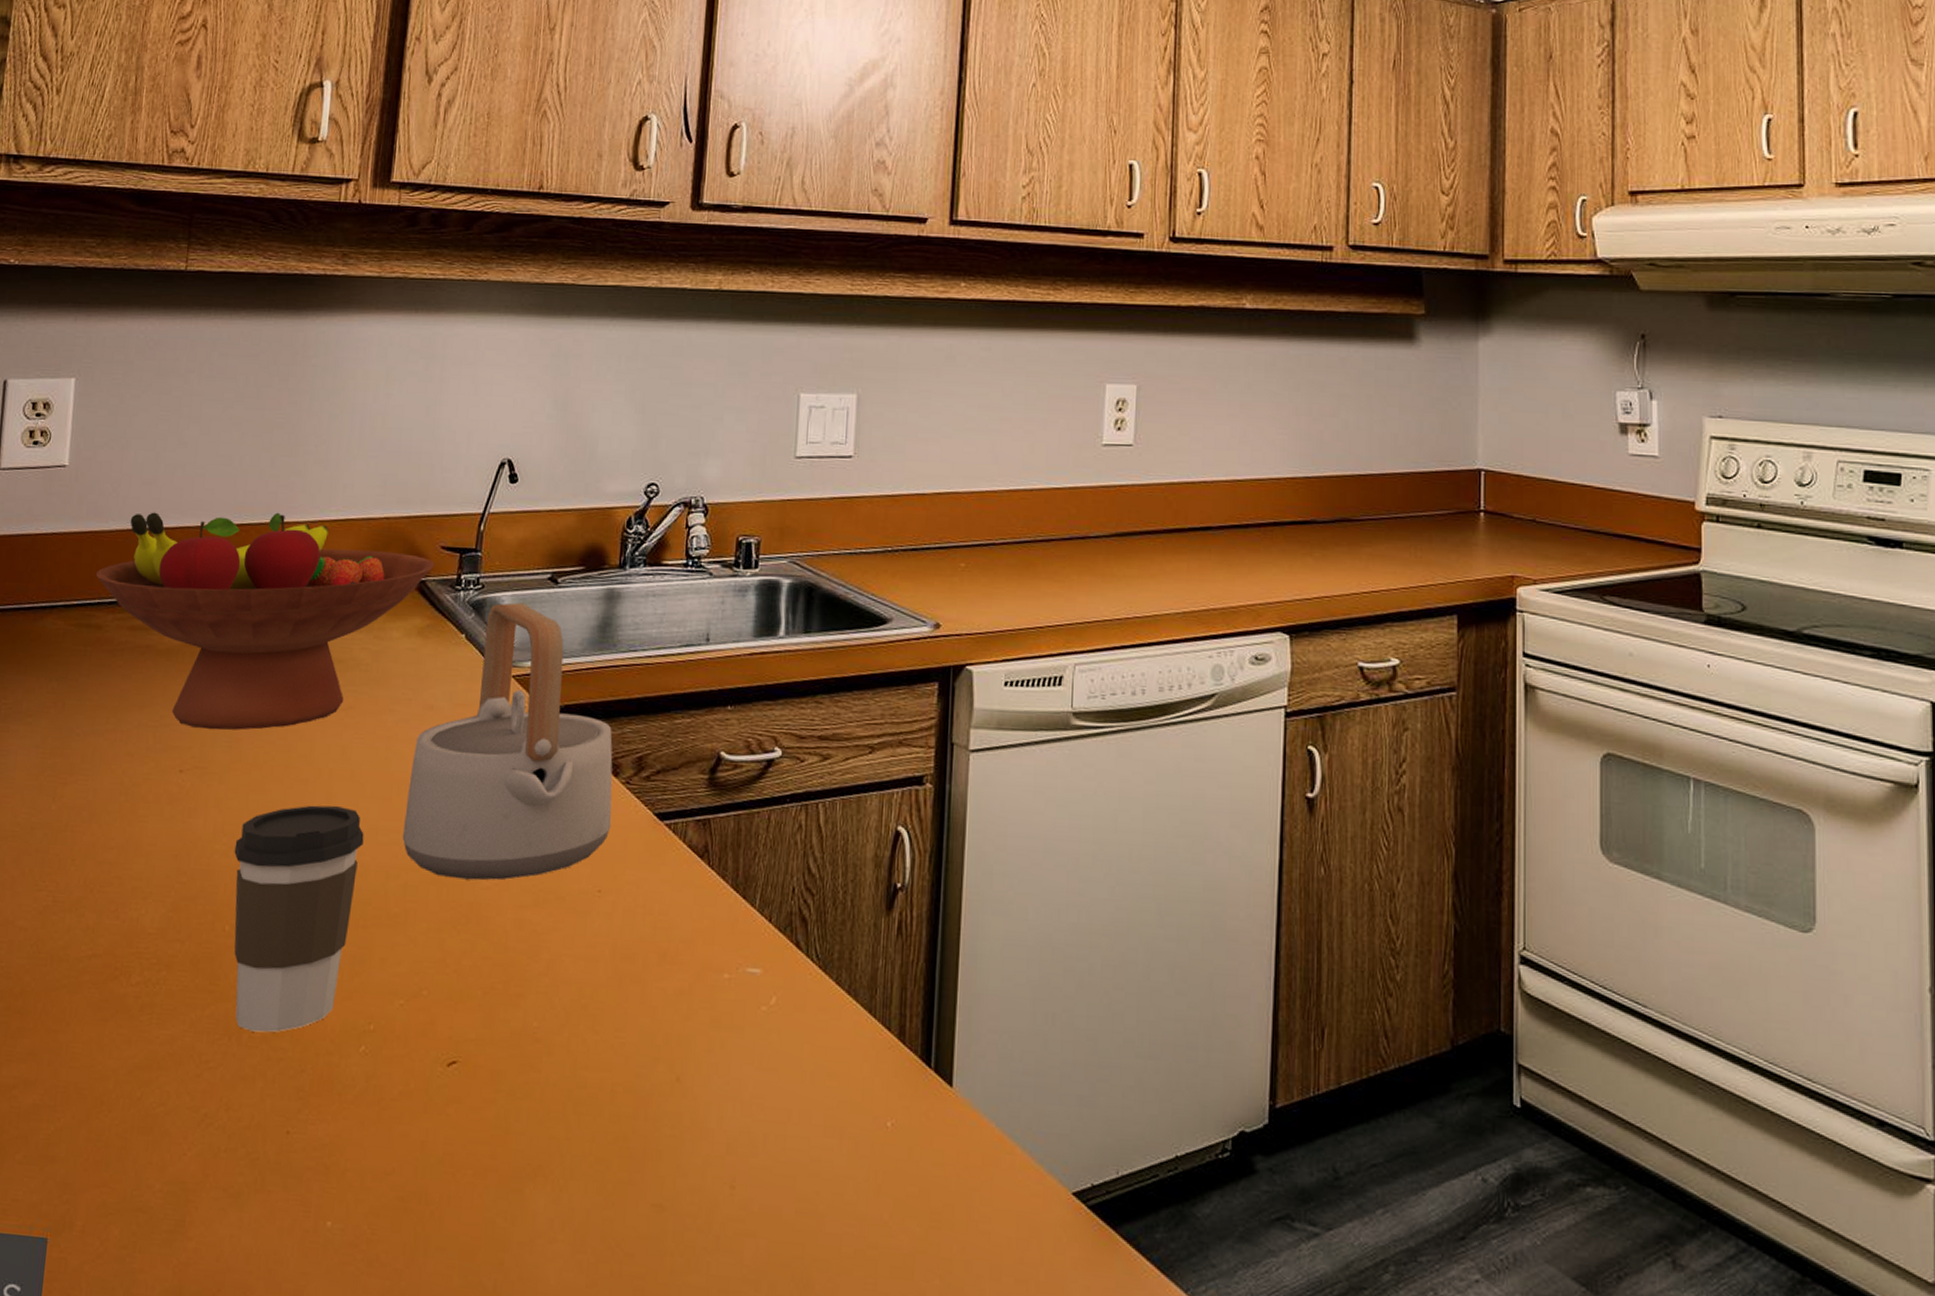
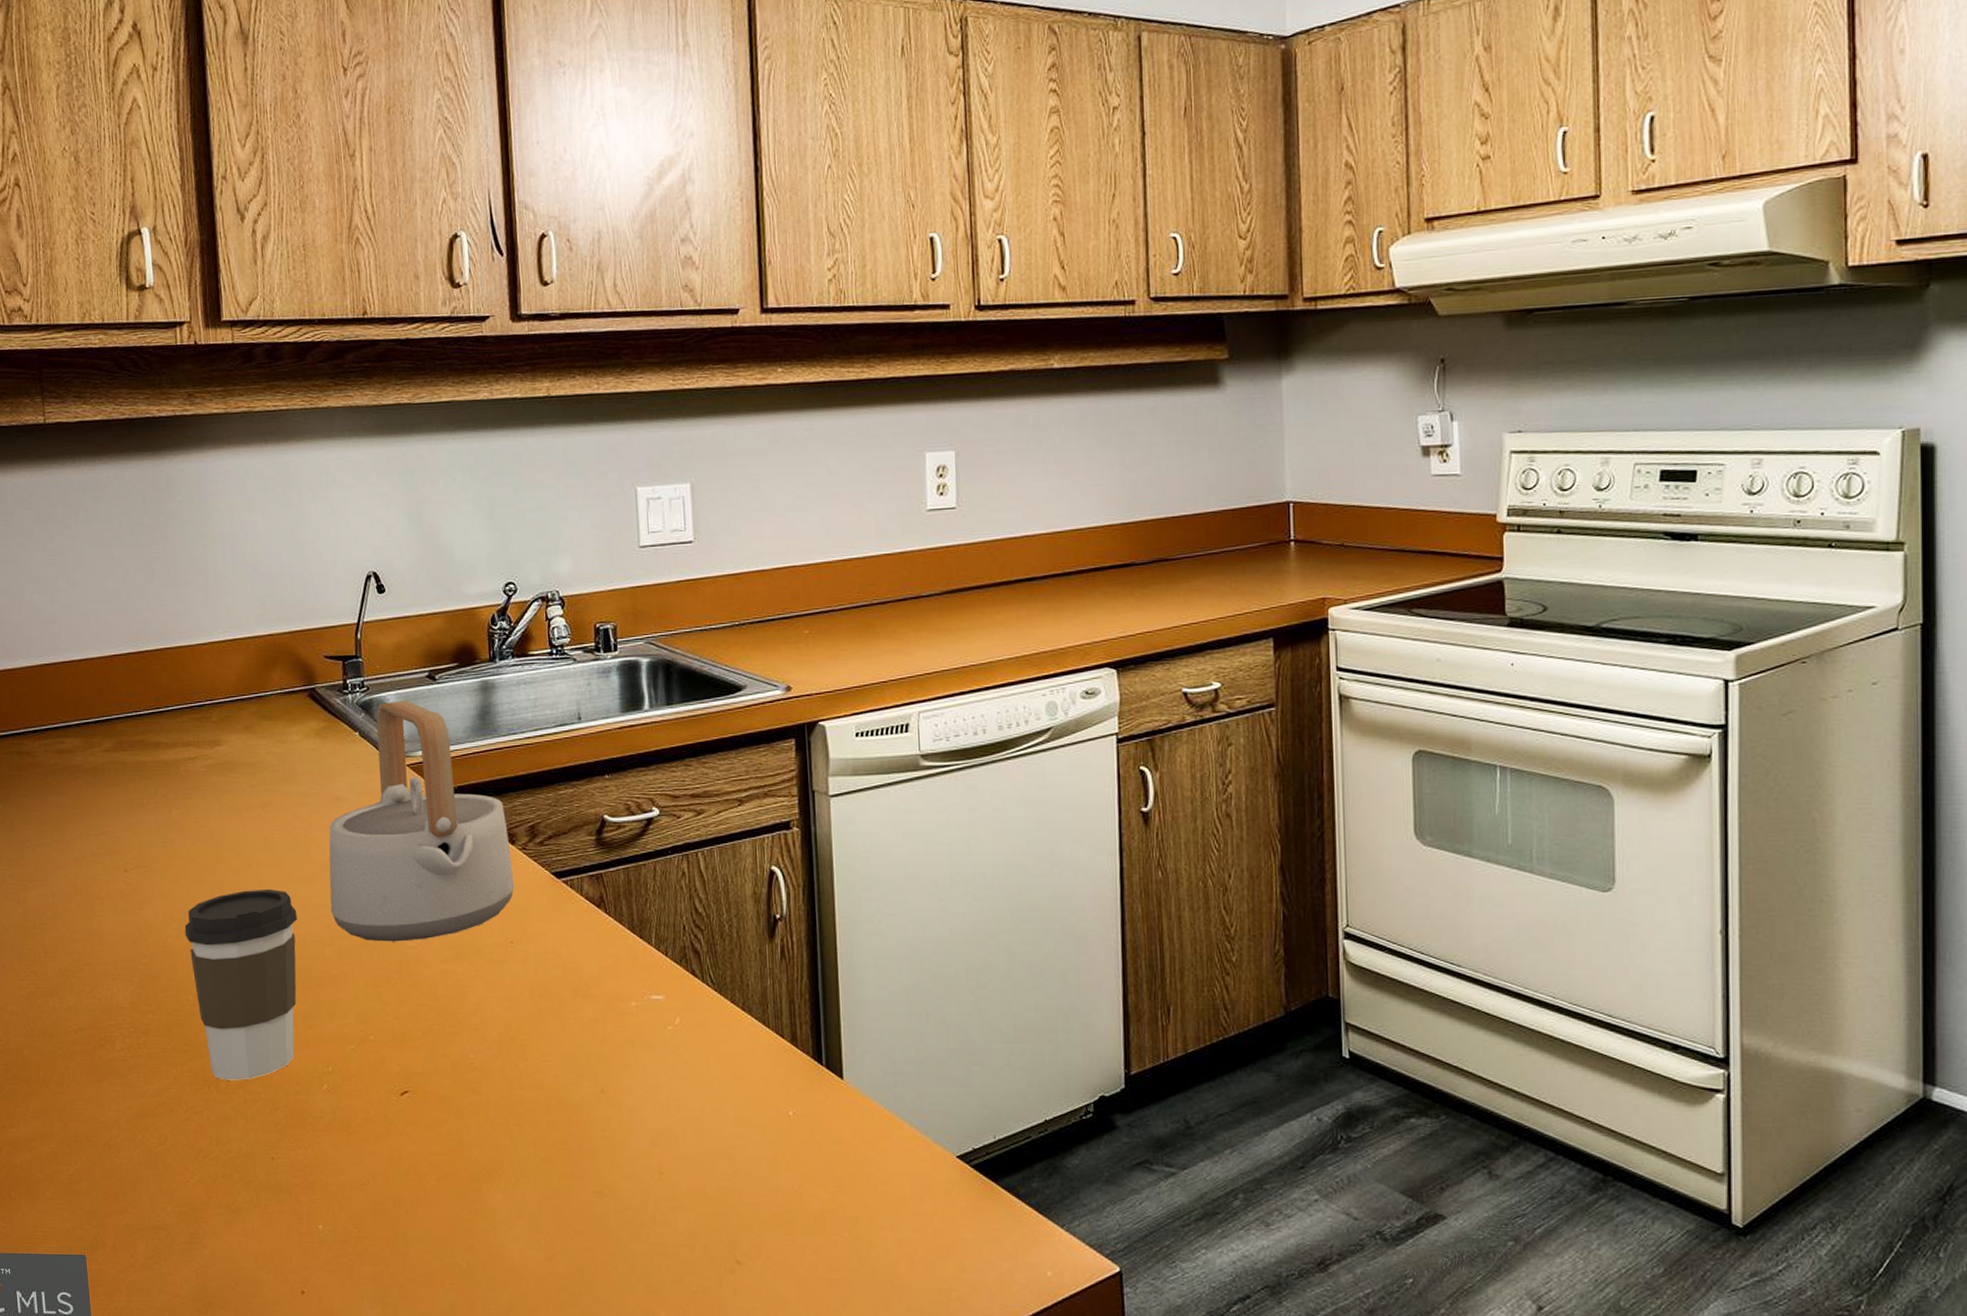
fruit bowl: present [95,512,434,730] -> none [16,638,321,834]

